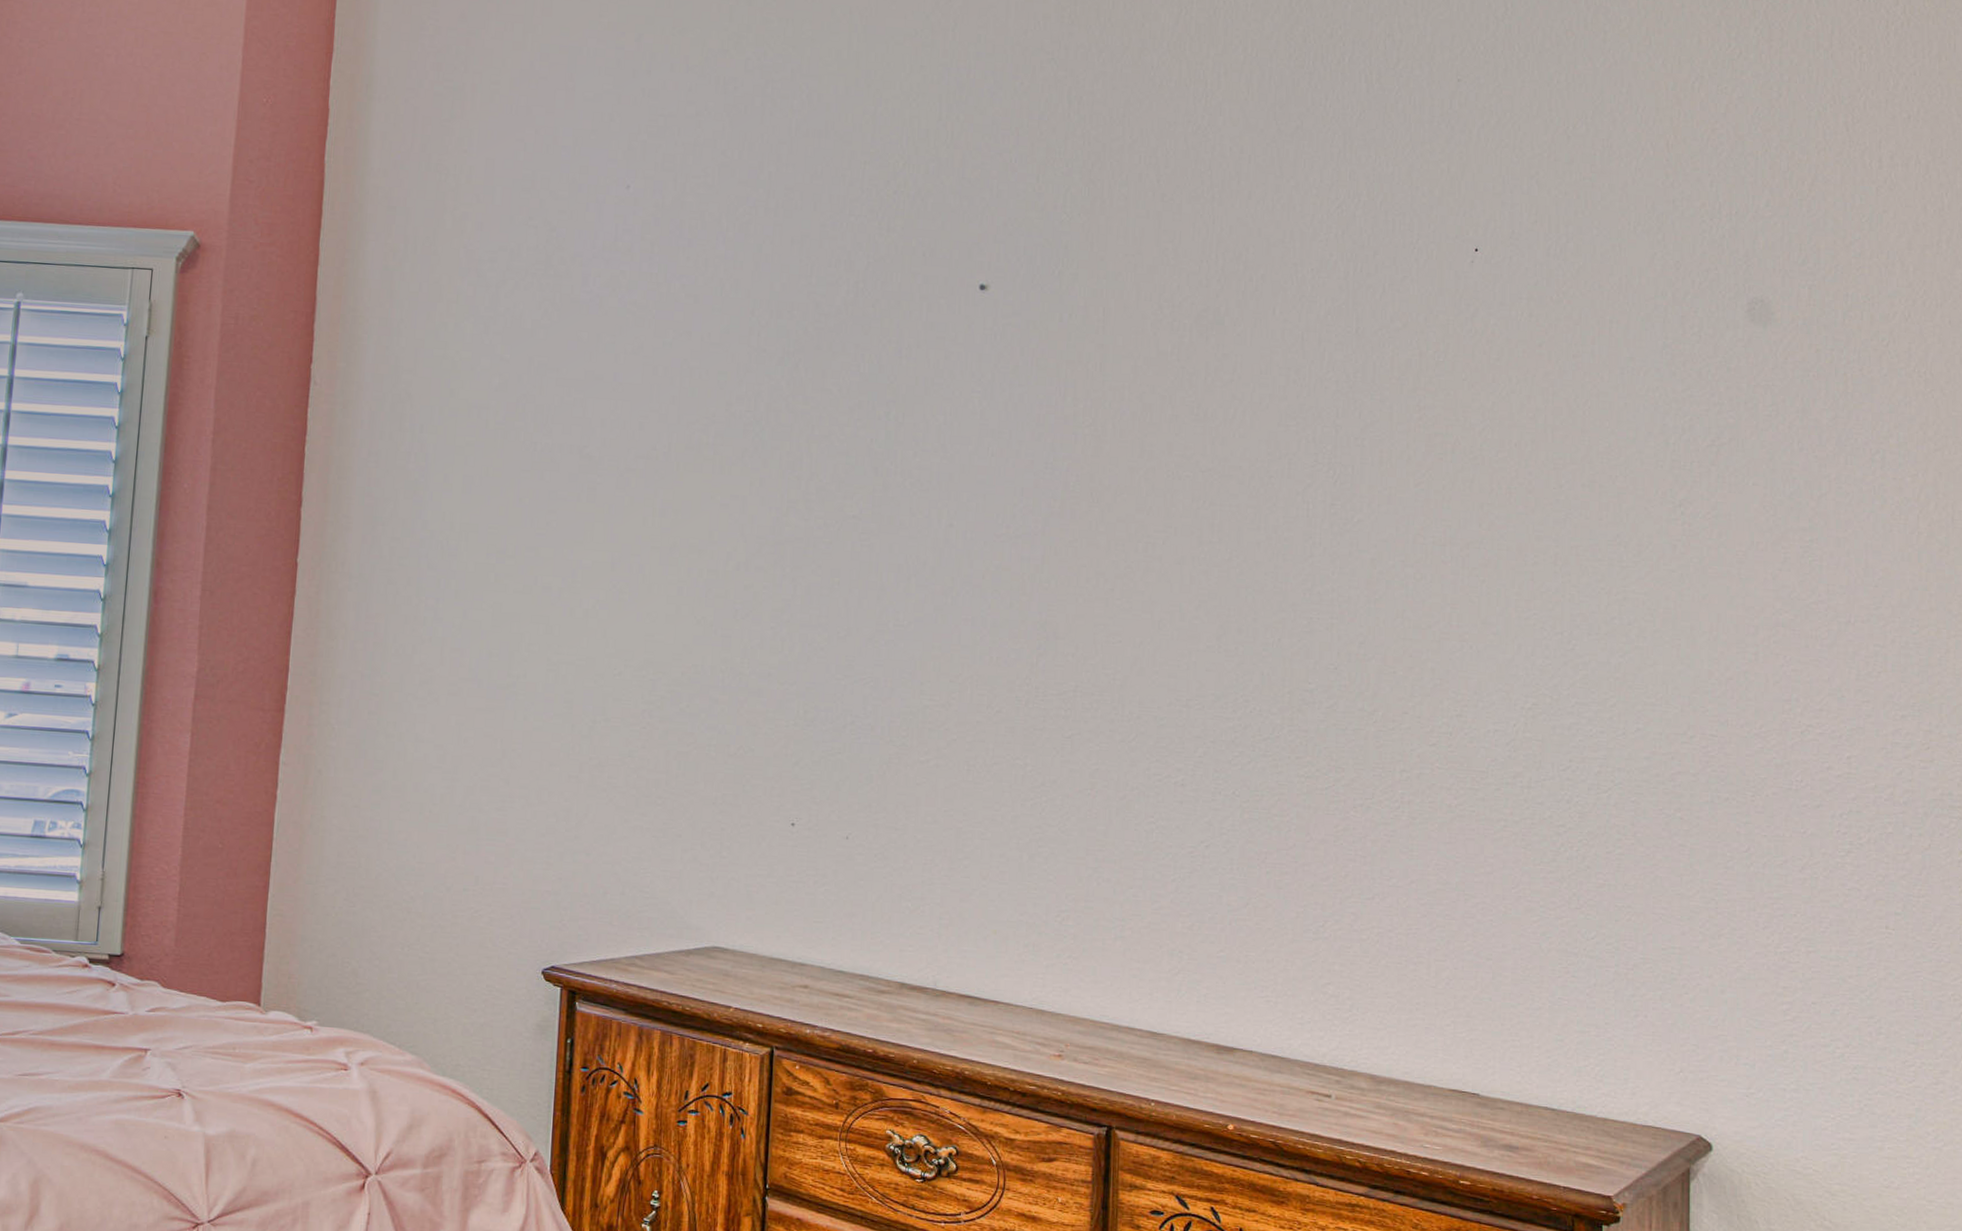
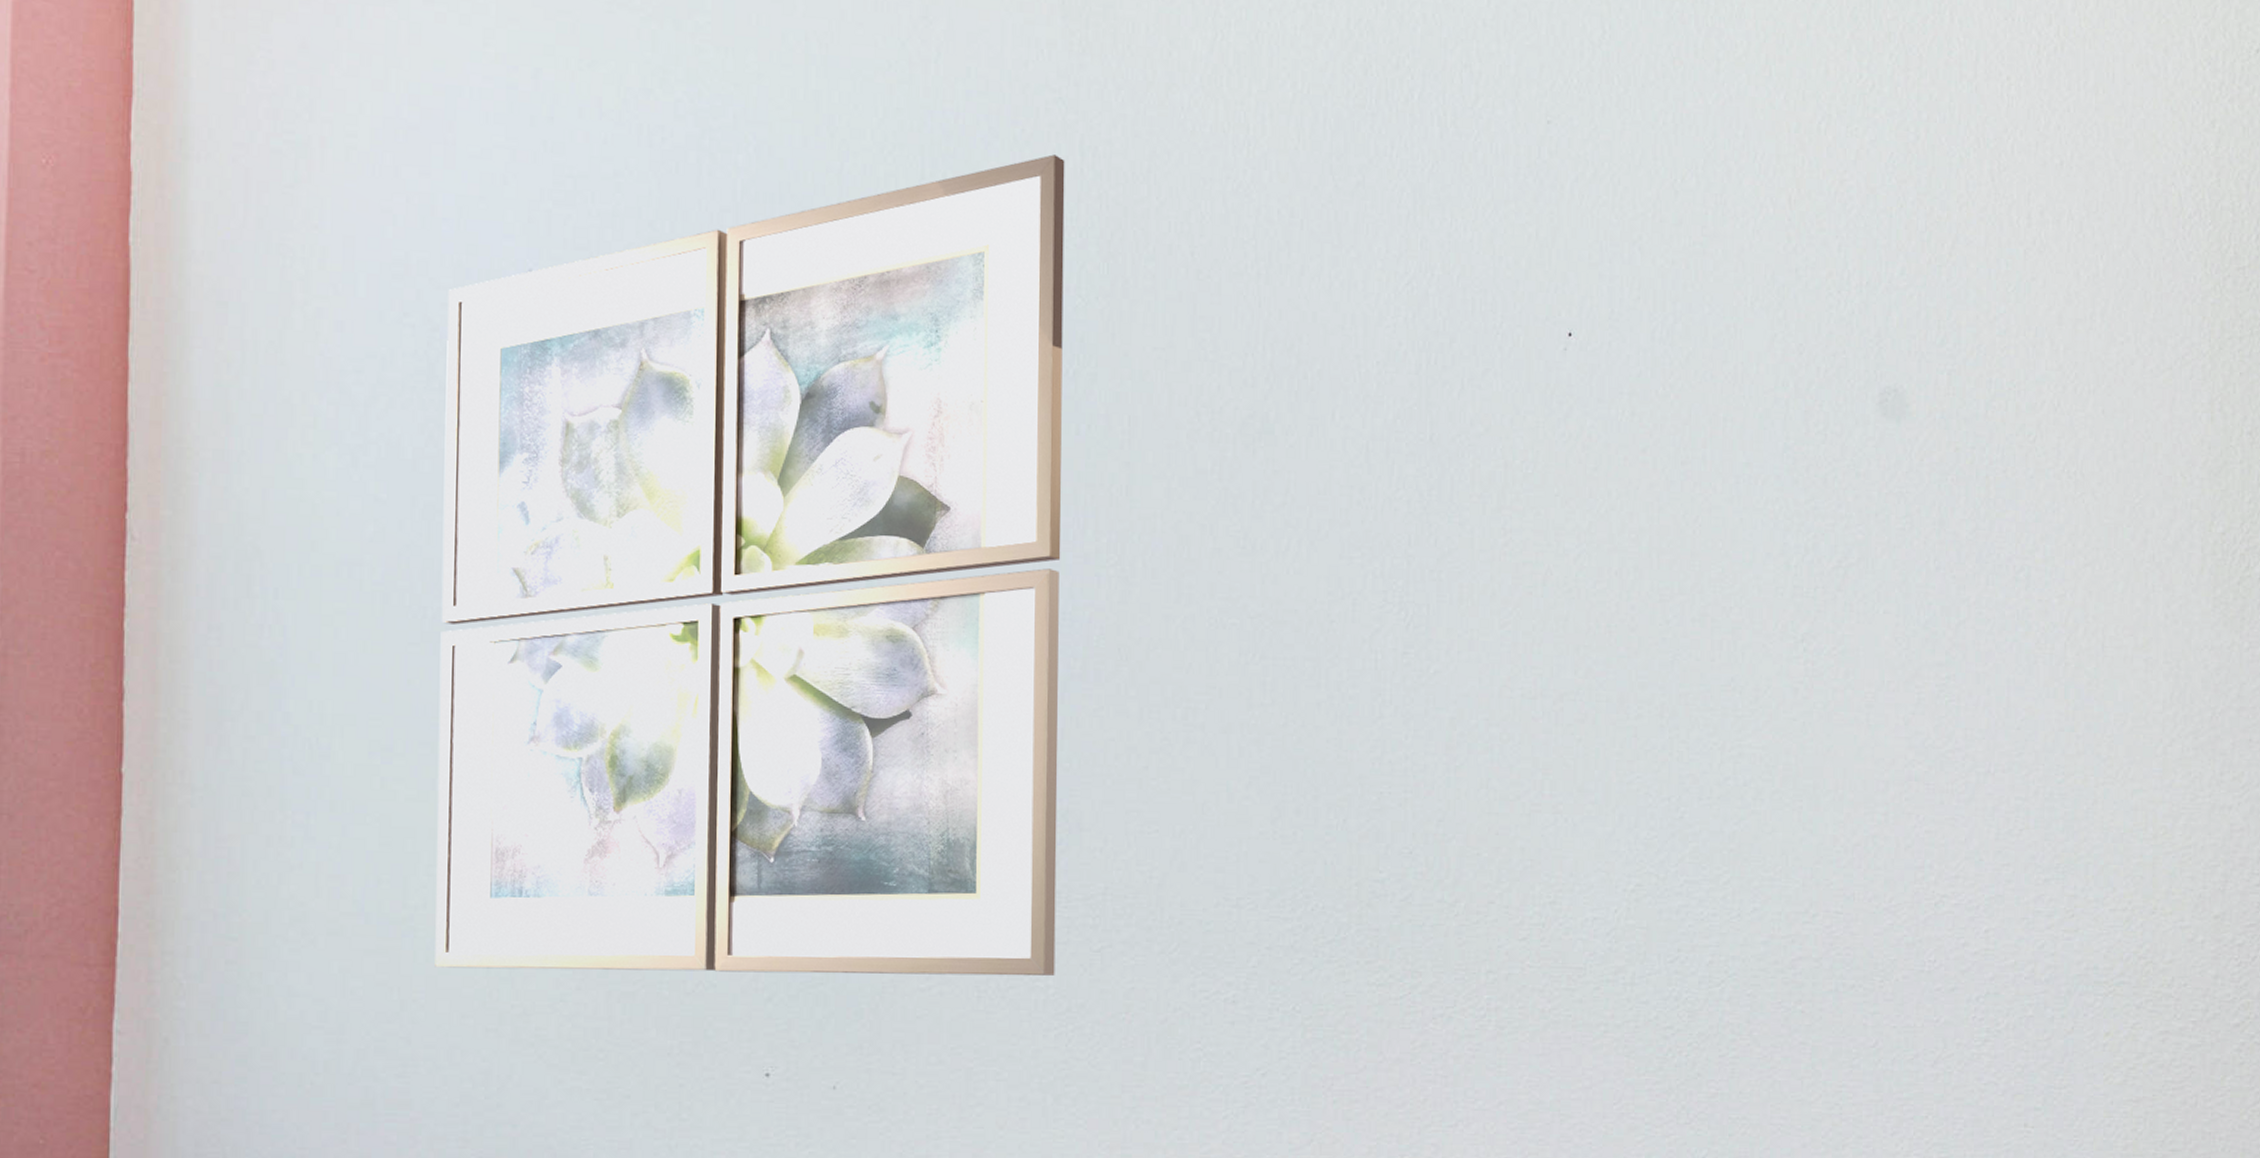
wall art: none [530,102,1056,756] -> present [435,154,1065,976]

